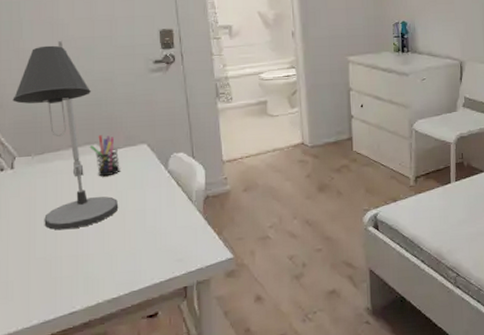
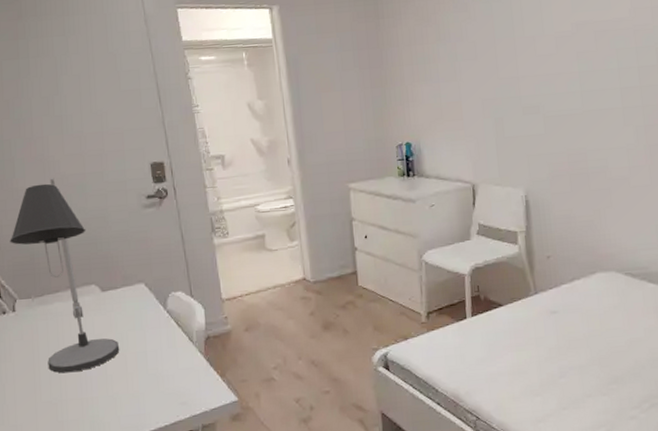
pen holder: present [89,135,120,177] -> none [87,275,119,318]

